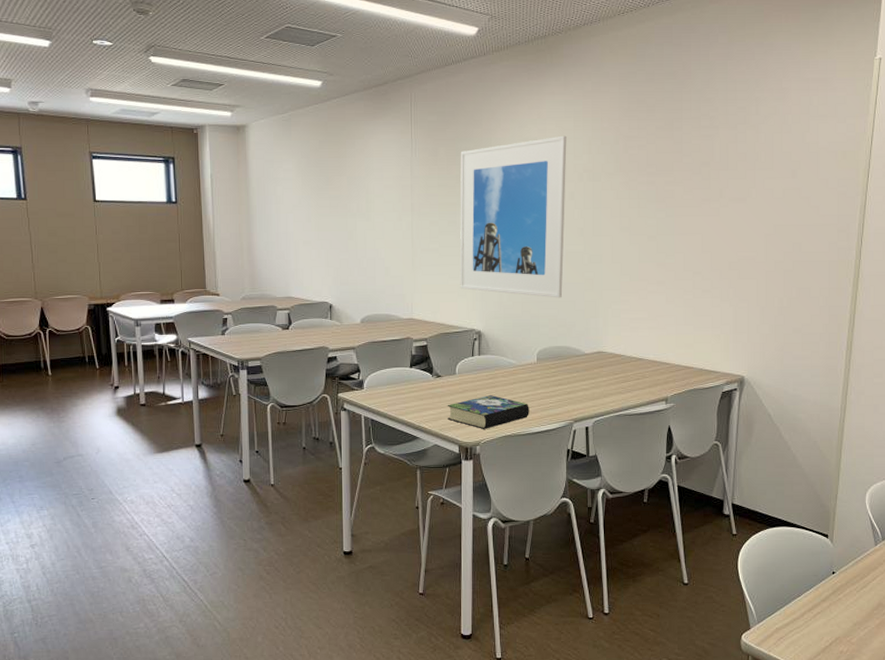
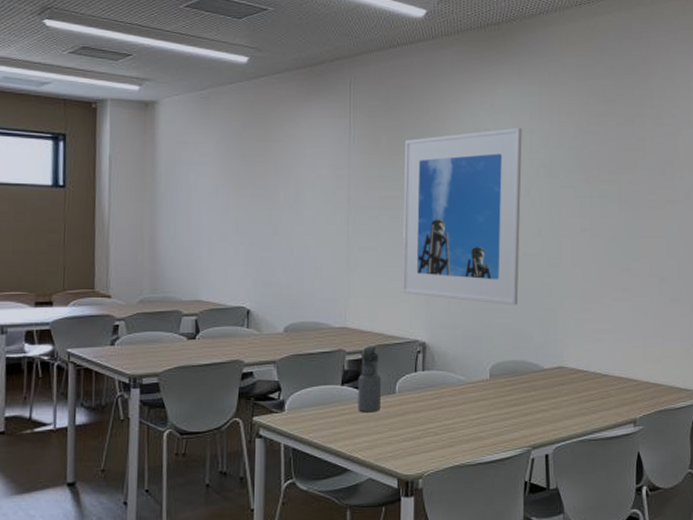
water bottle: none [424,334,444,391] -> present [358,346,382,413]
book: present [447,395,529,429] -> none [384,418,481,459]

